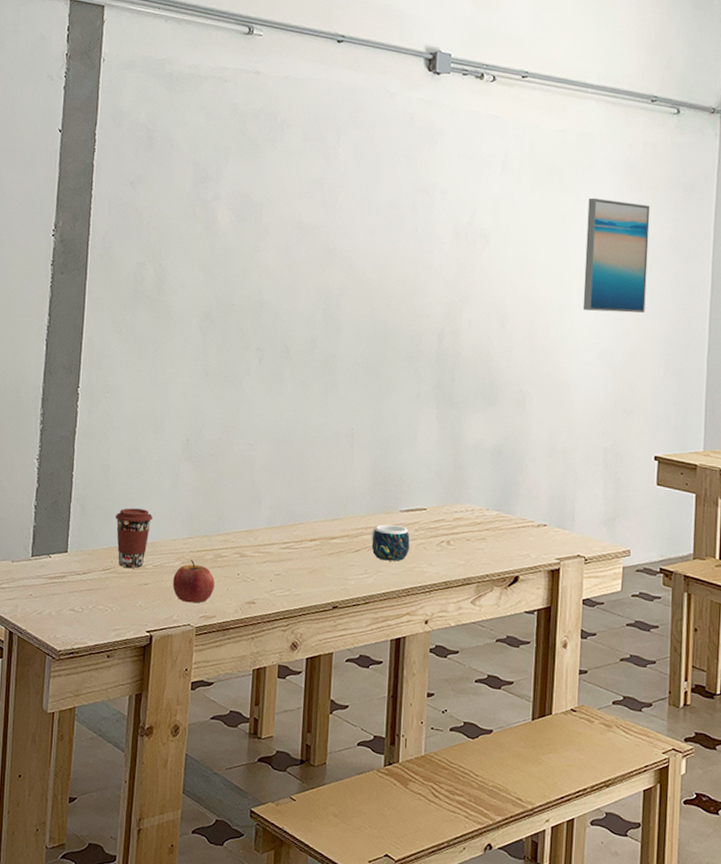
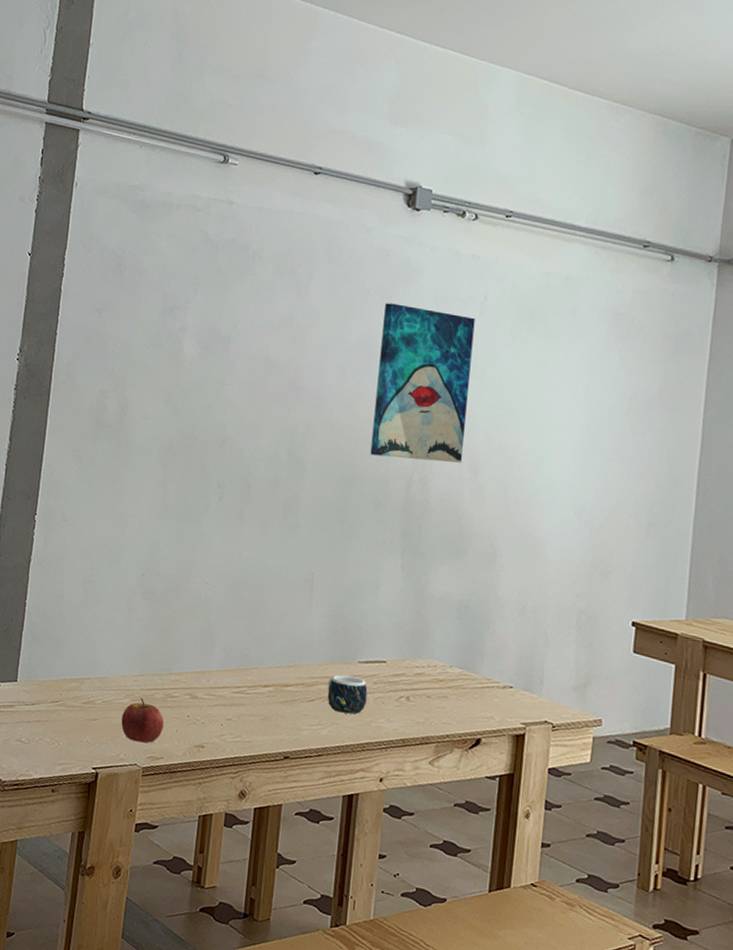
coffee cup: present [115,508,152,568] -> none [66,640,104,702]
wall art: none [403,164,497,315] -> present [370,303,475,463]
wall art: present [582,197,651,313] -> none [560,345,638,470]

